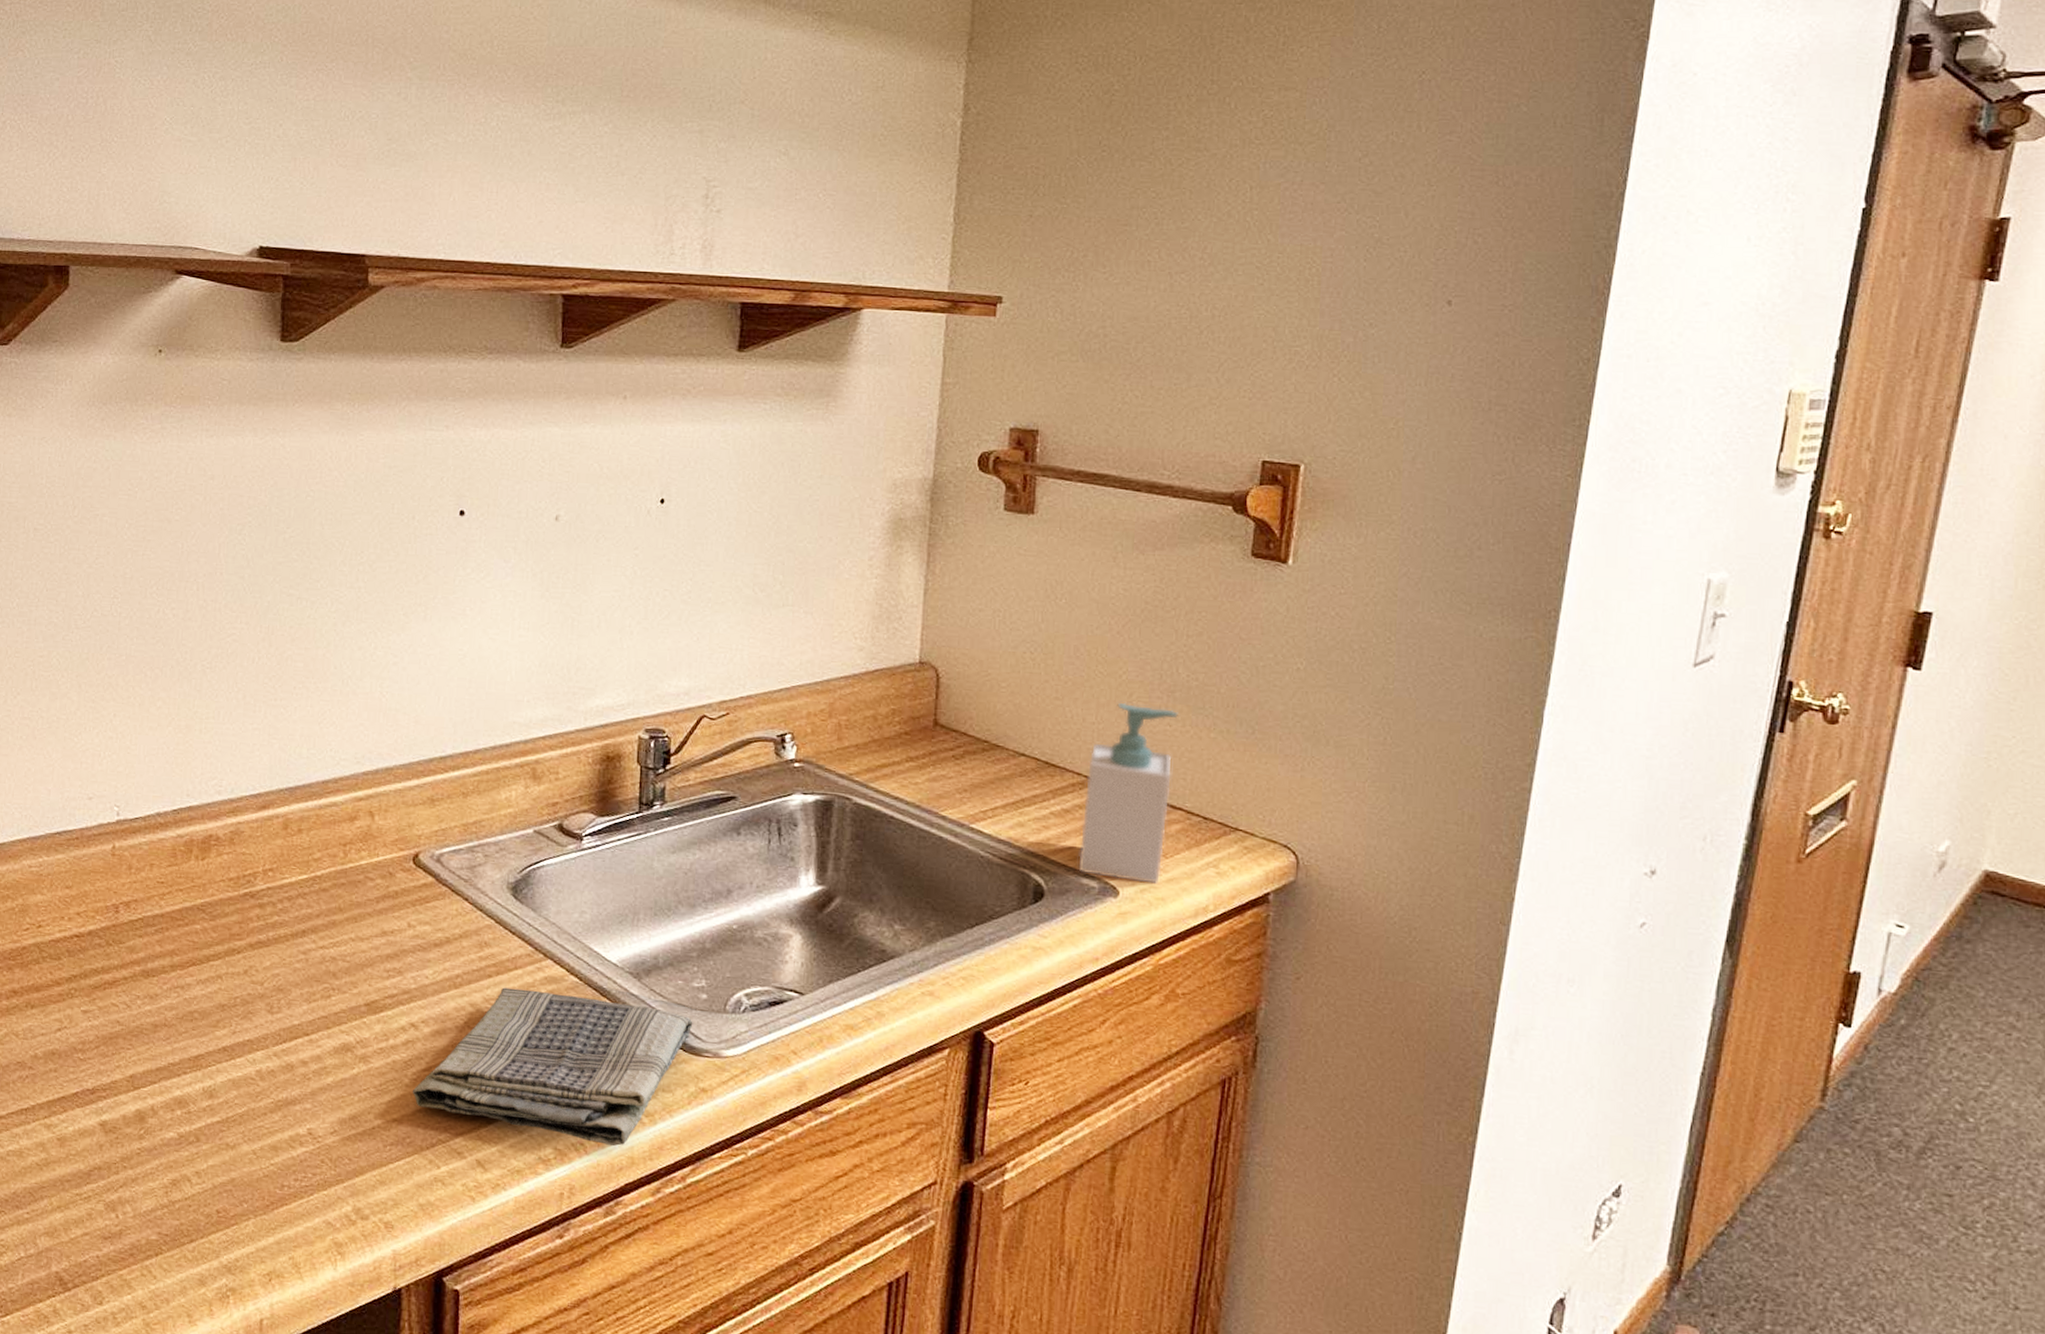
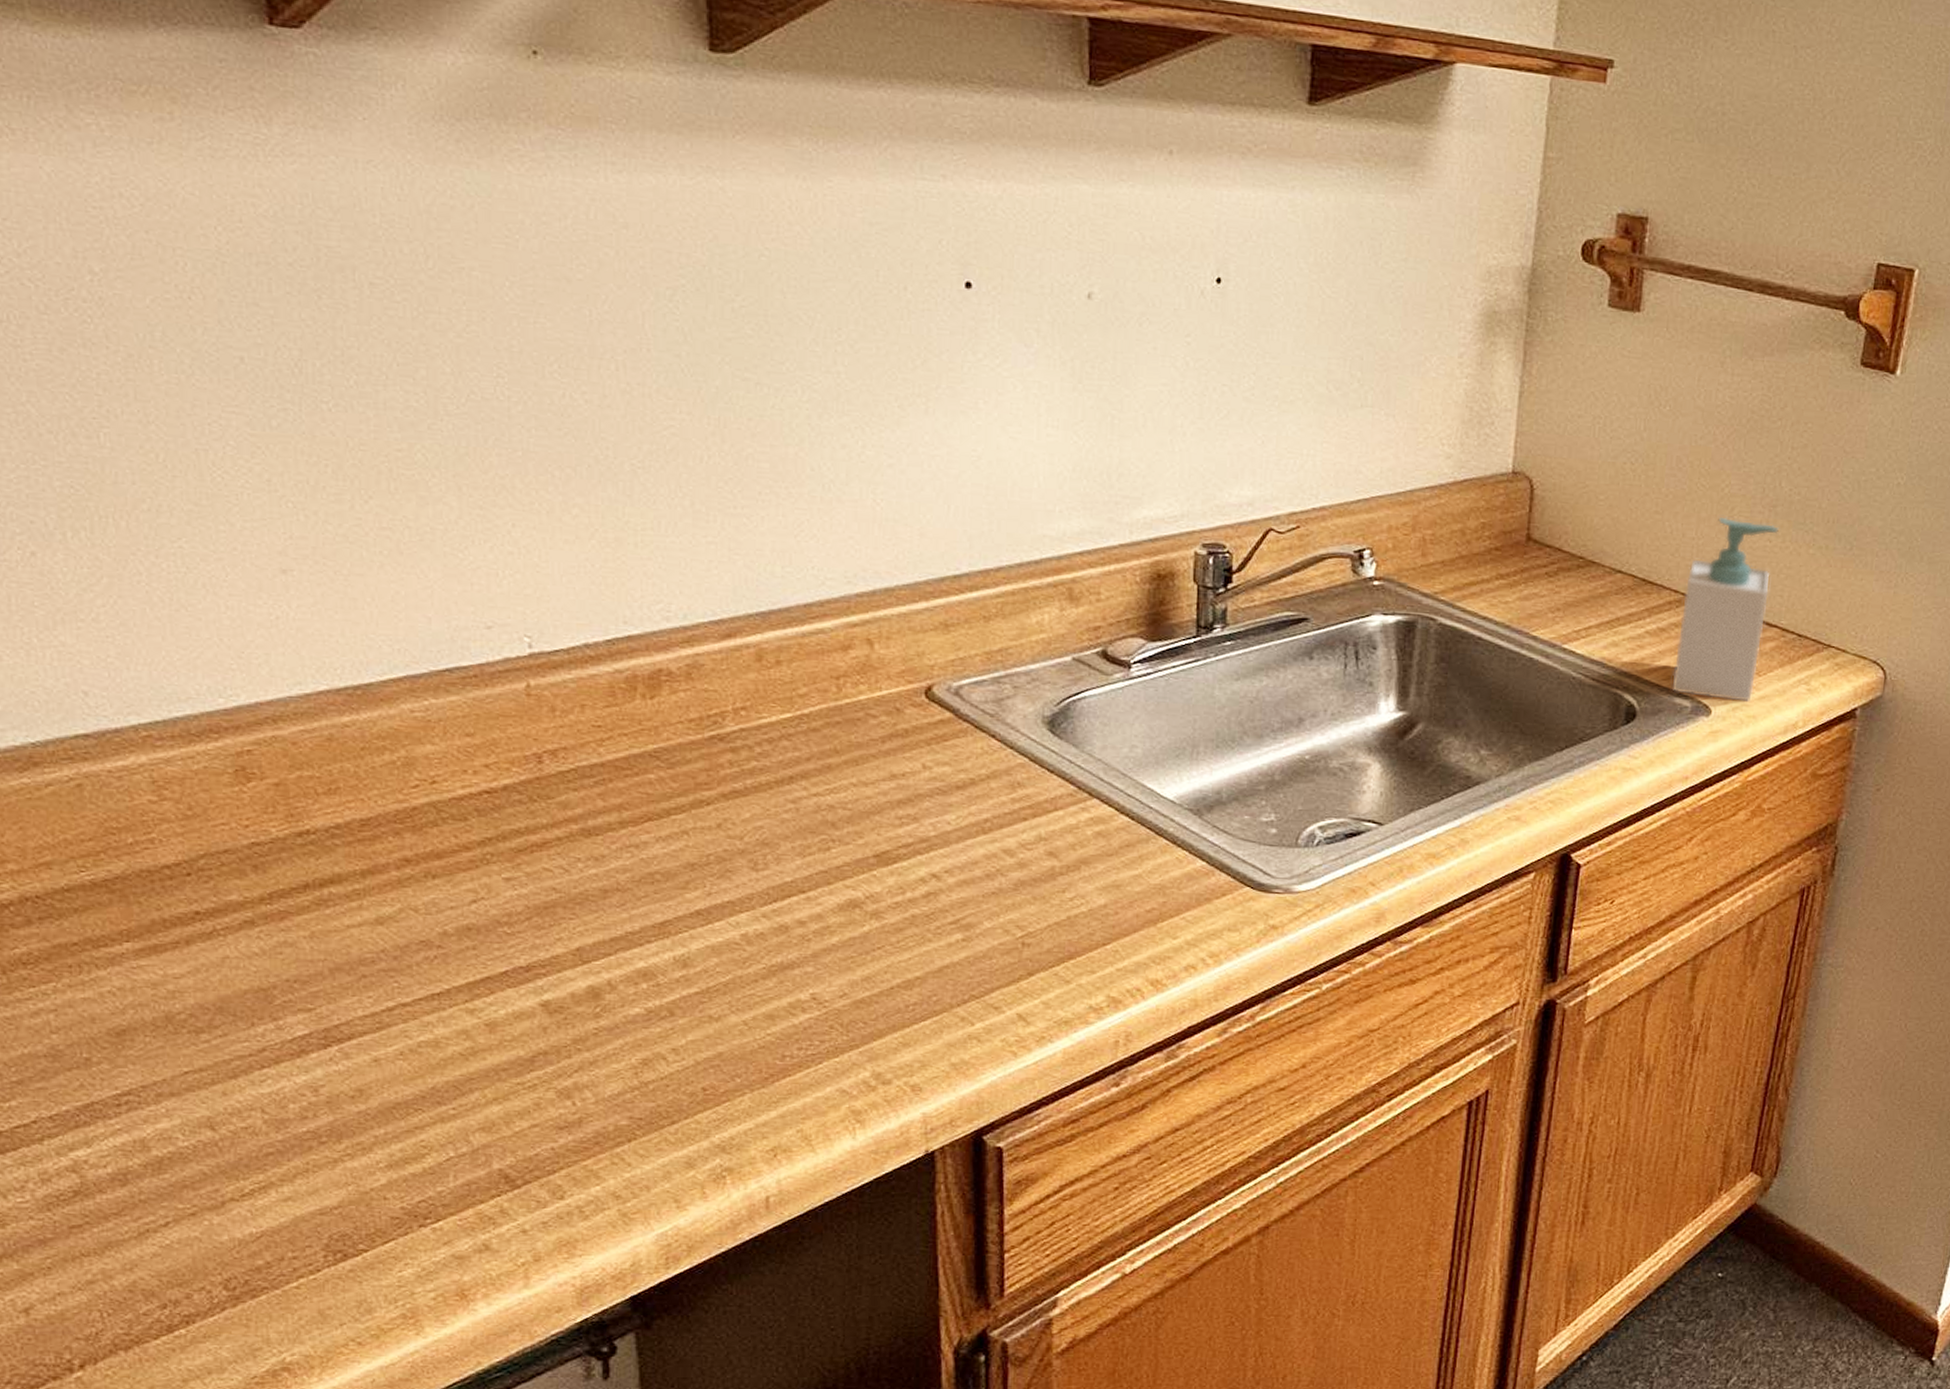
dish towel: present [412,987,693,1147] -> none [937,830,1262,990]

